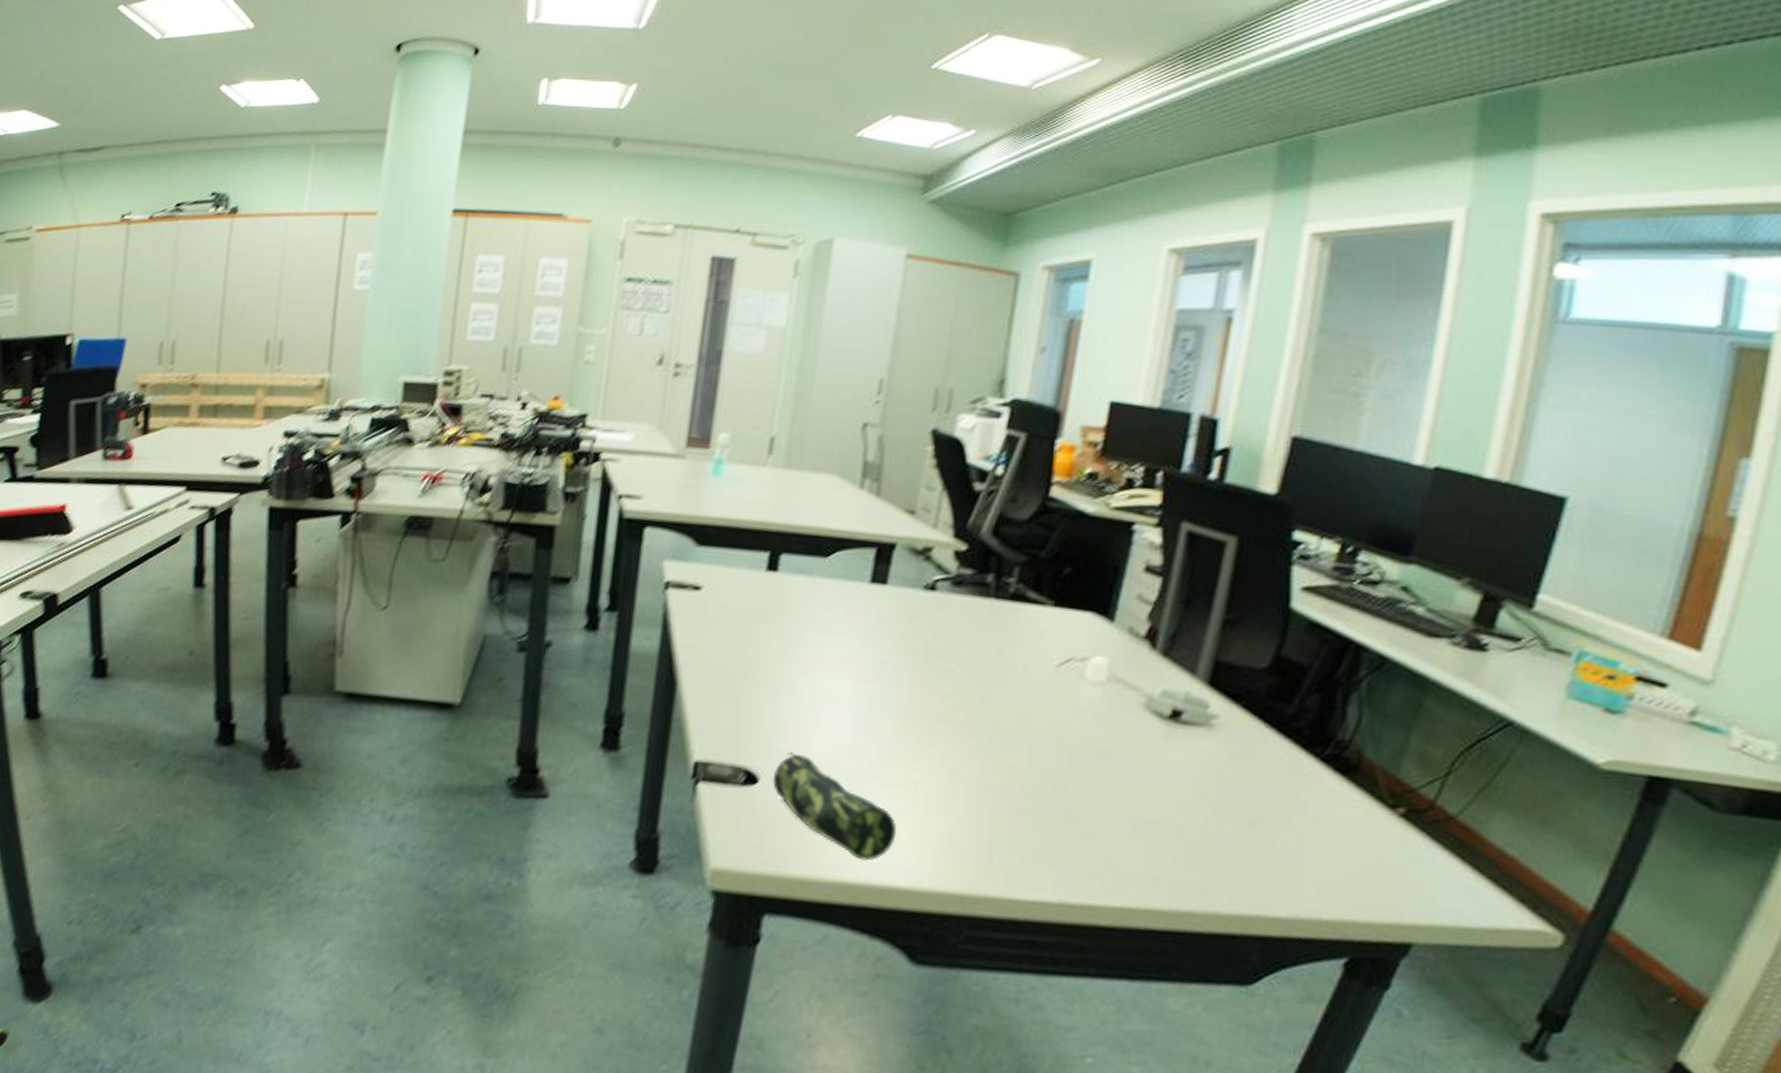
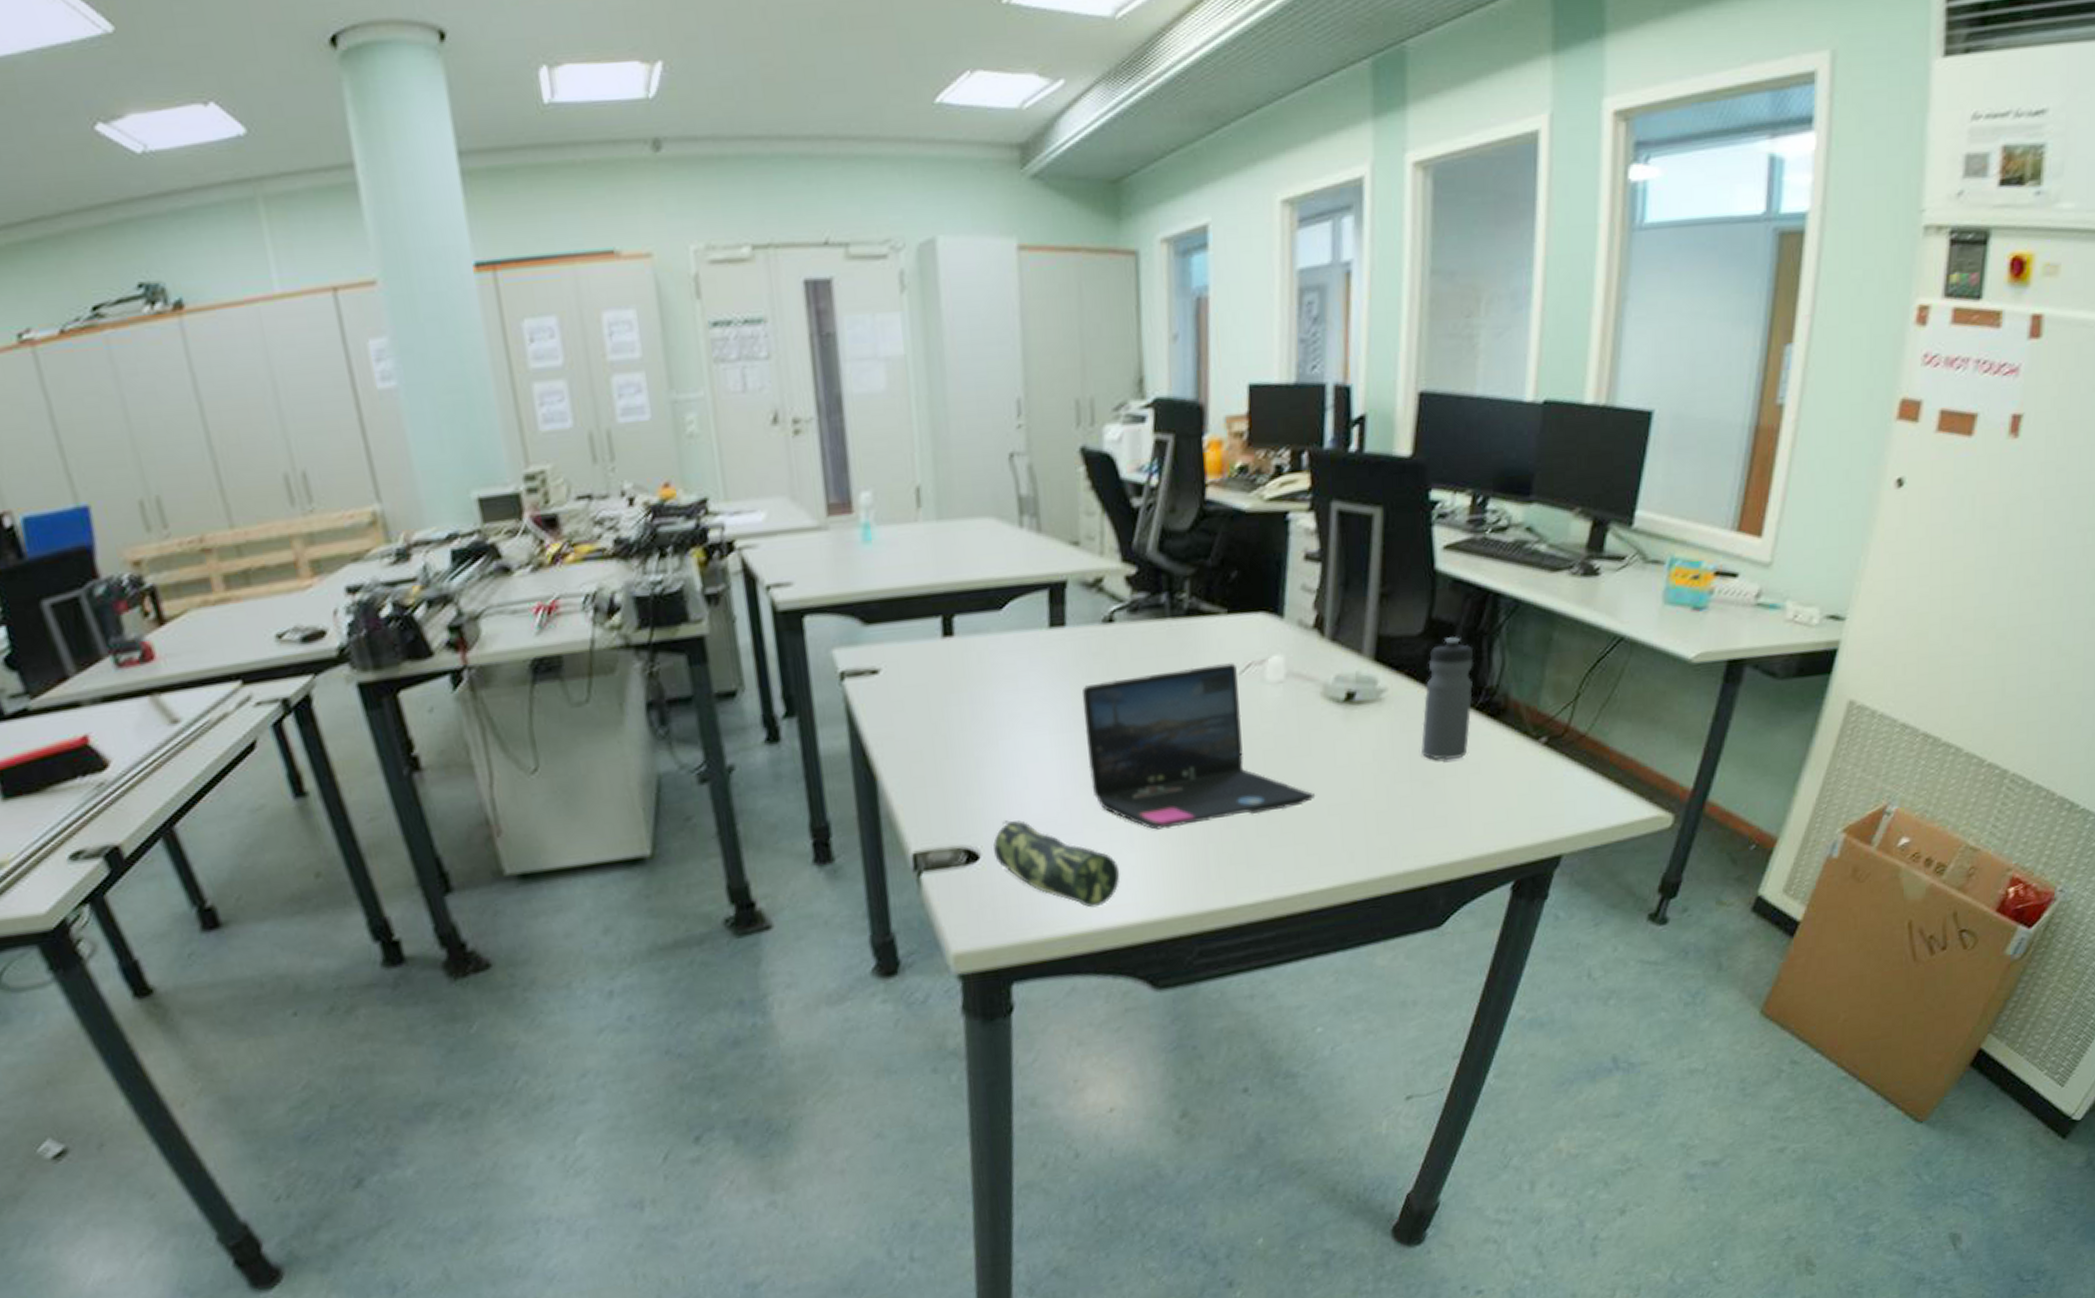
laptop: none [884,643,1123,813] -> present [1081,663,1316,830]
water bottle: none [1251,679,1326,807] -> present [1421,637,1474,761]

